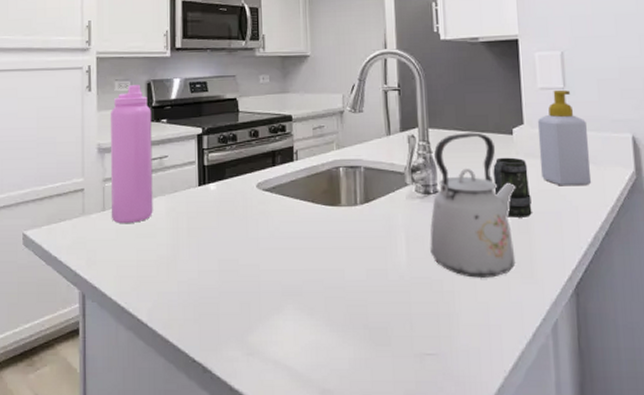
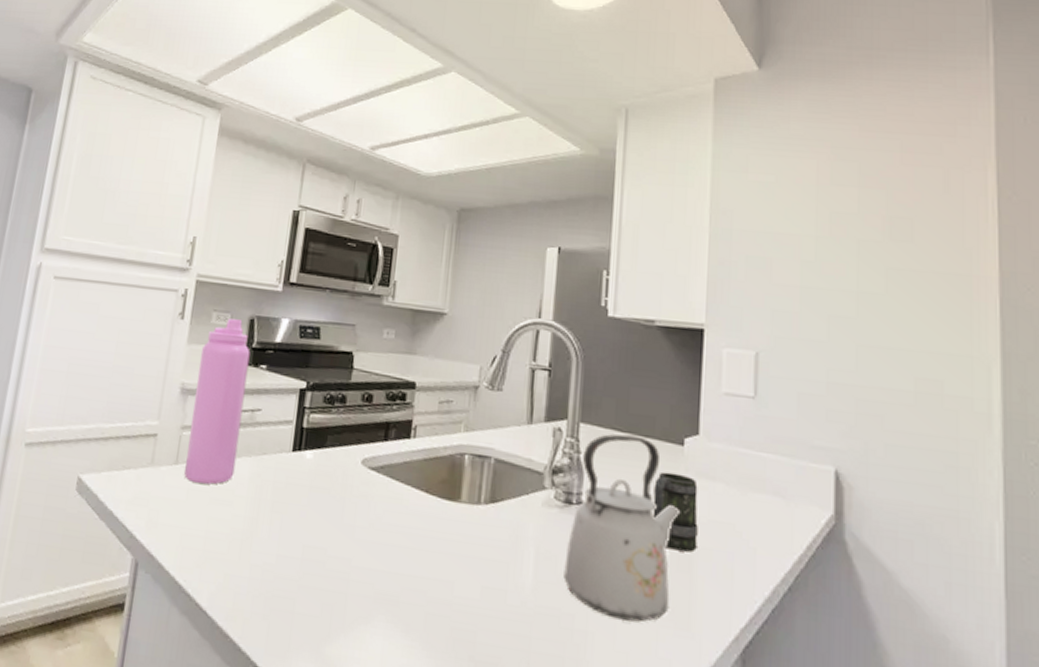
soap bottle: present [537,89,591,186] -> none [713,397,780,523]

